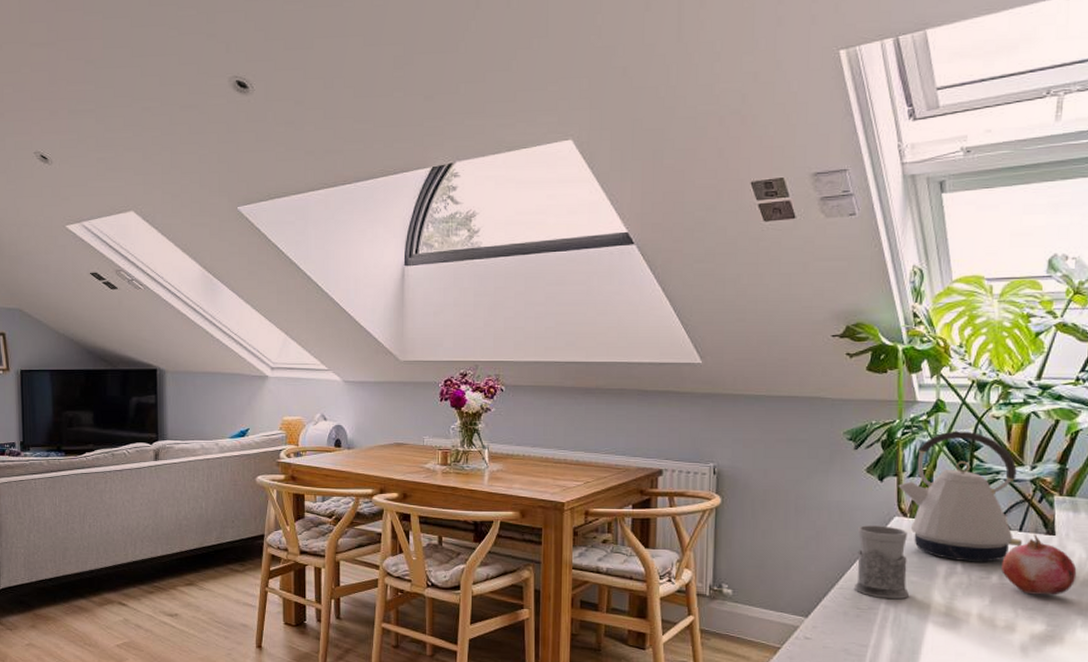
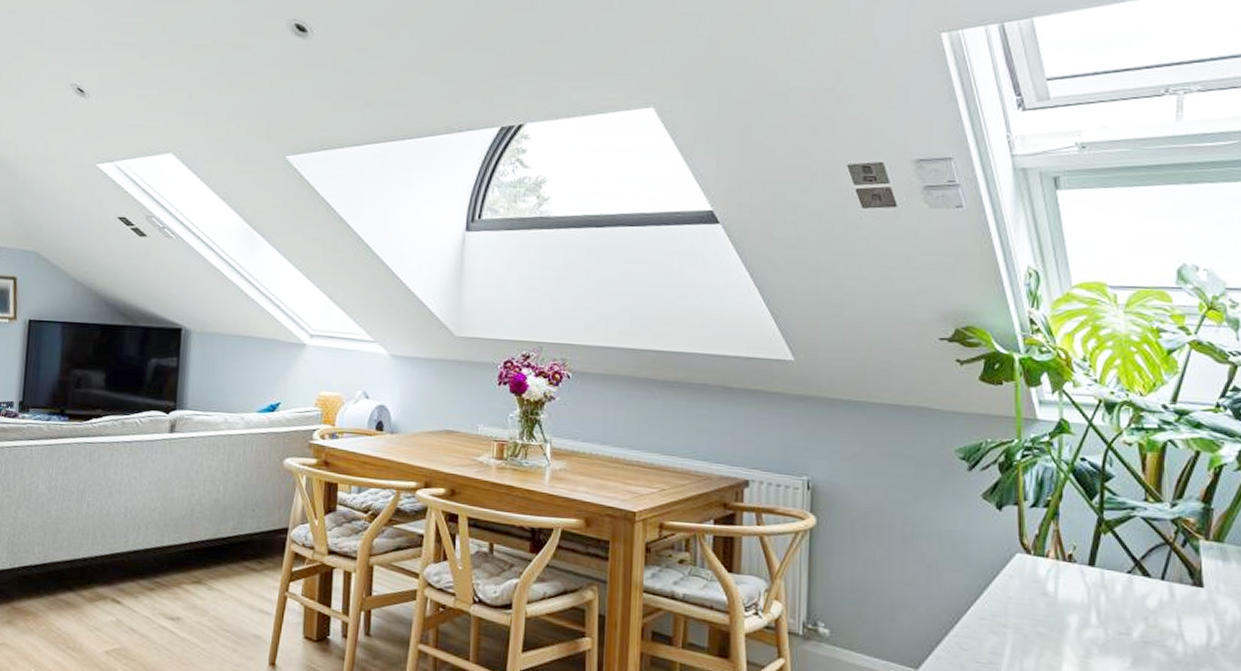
mug: present [853,525,909,600] -> none [971,561,1036,655]
kettle: present [898,431,1023,563] -> none [1019,456,1167,615]
fruit: present [1002,534,1077,595] -> none [1143,584,1231,661]

